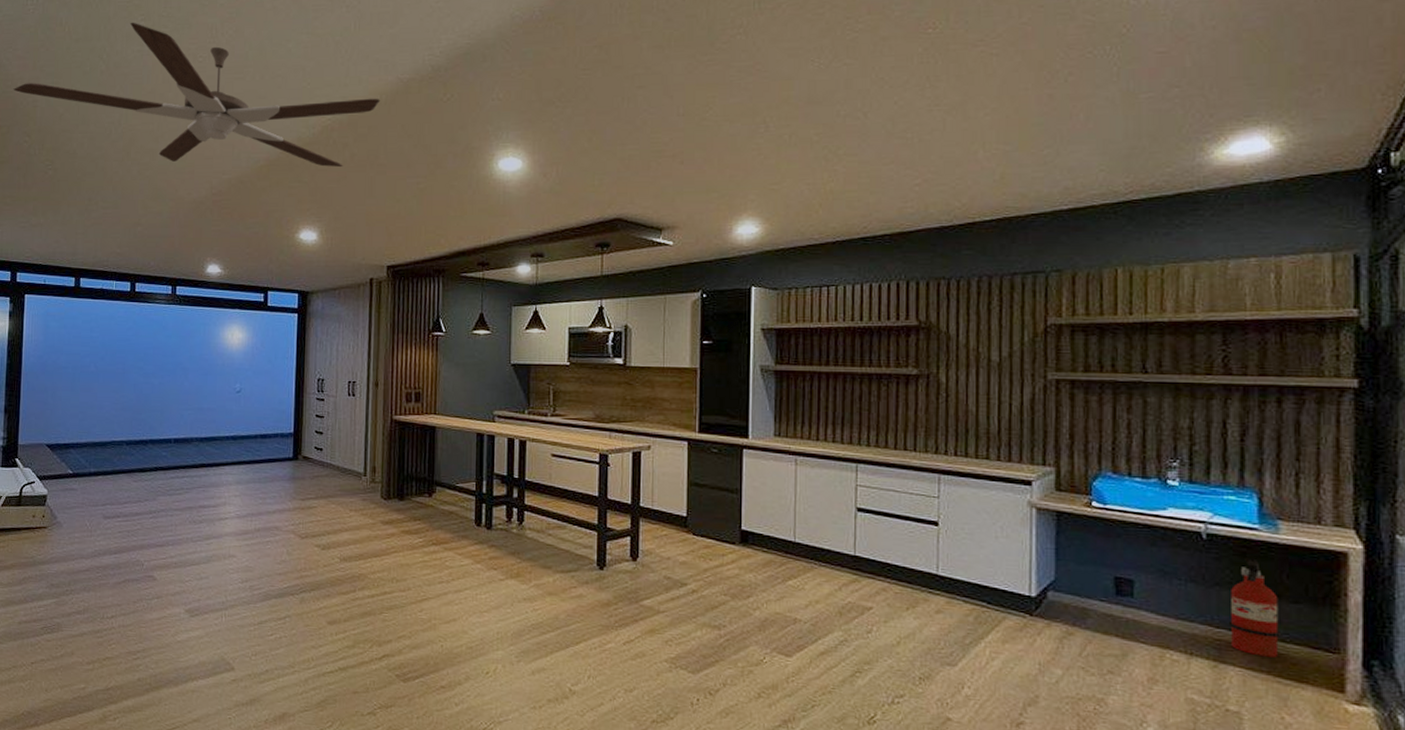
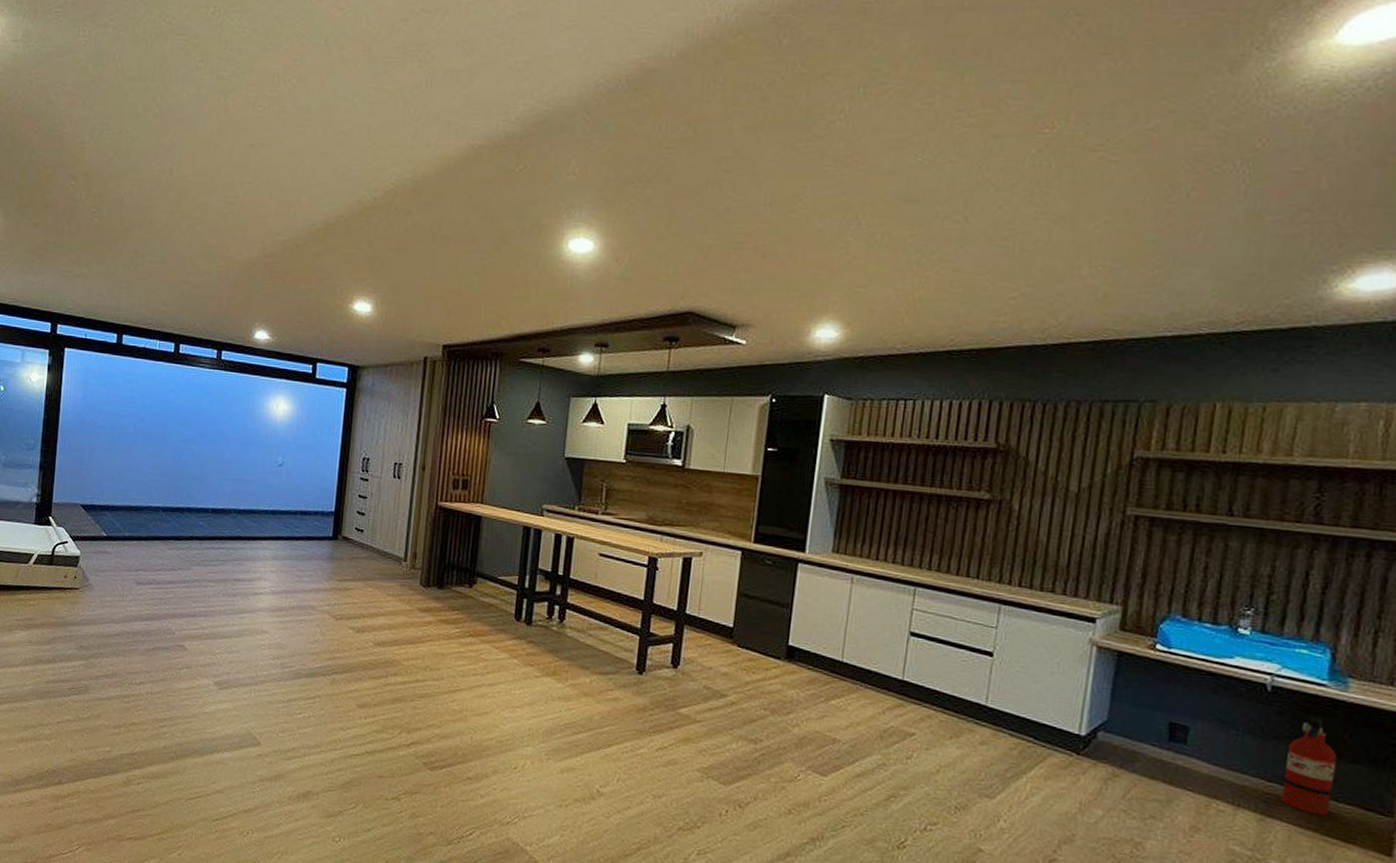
ceiling fan: present [13,22,381,168] -> none [60,62,448,237]

